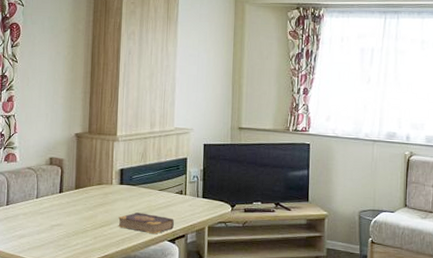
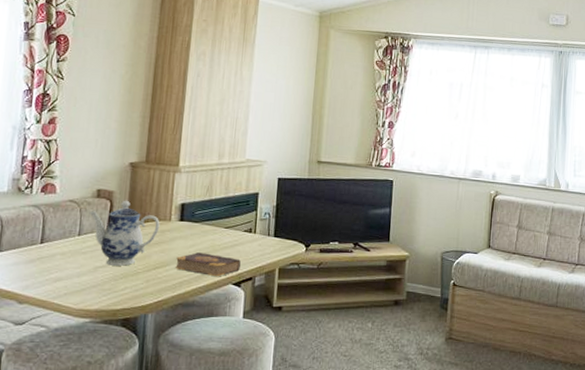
teapot: none [44,166,103,225] -> present [89,200,160,266]

